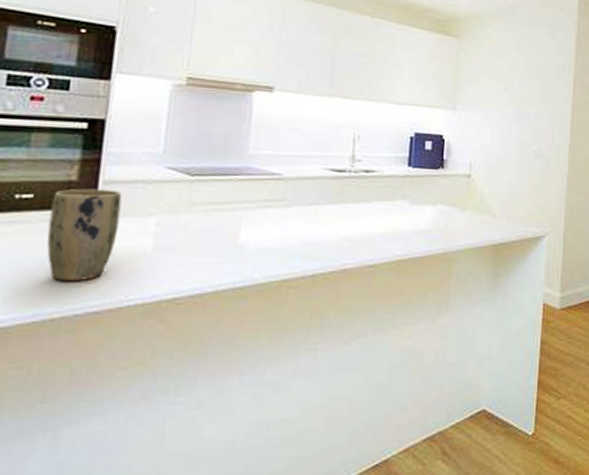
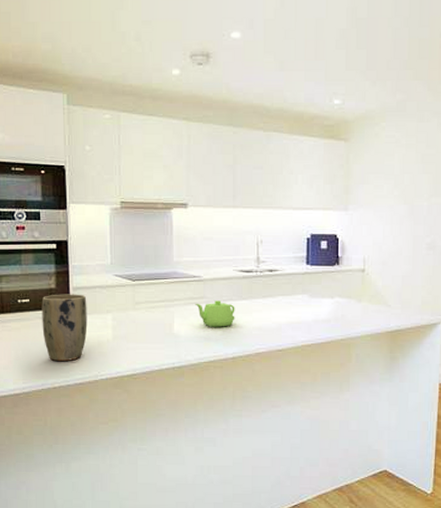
teapot: none [270,204,321,237] -> present [195,300,235,327]

